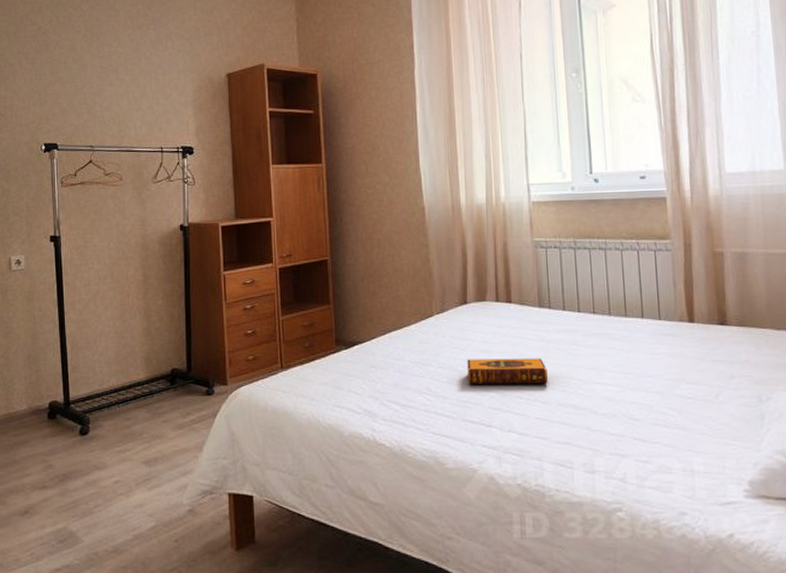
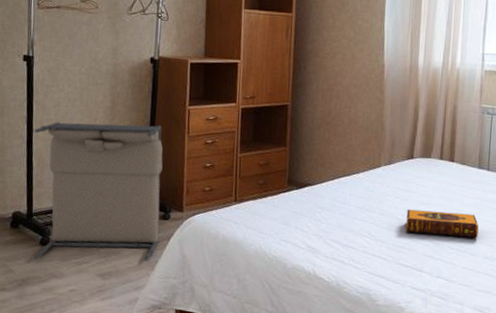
laundry hamper: none [66,294,204,451] -> present [33,122,163,262]

